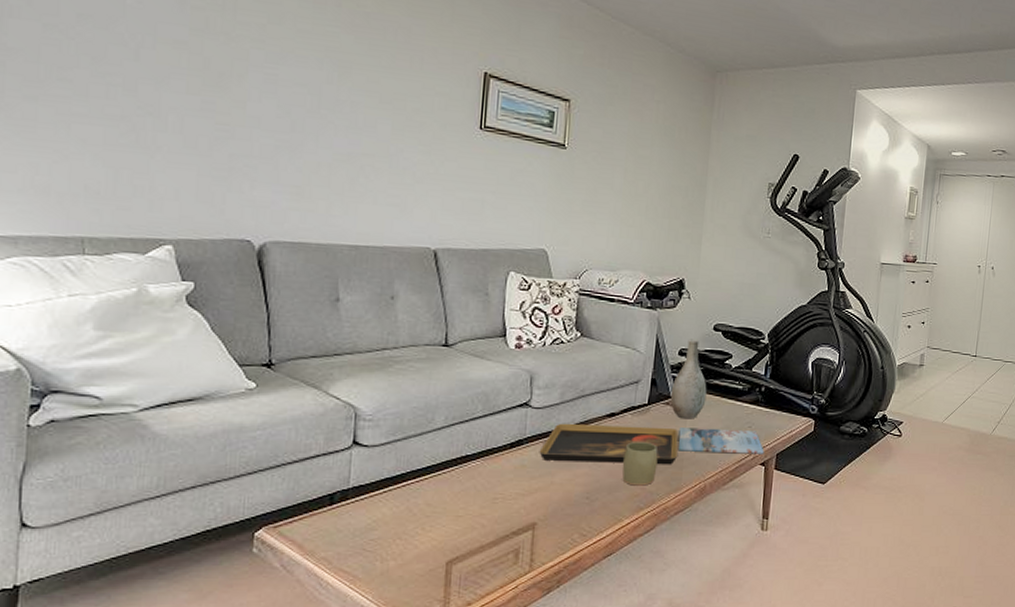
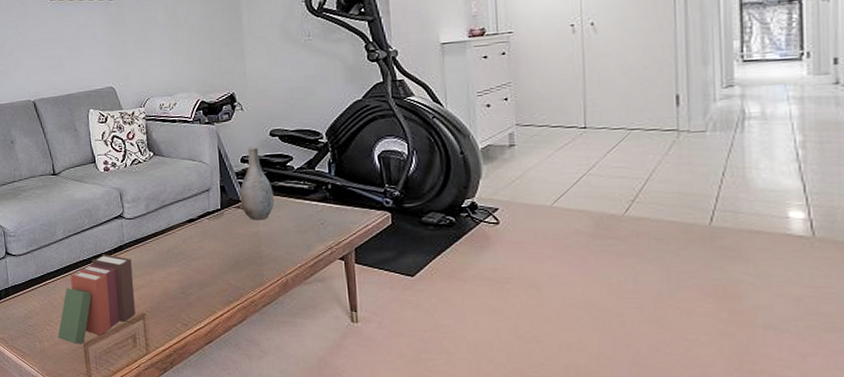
books: none [410,449,531,561] -> present [57,254,136,344]
decorative tray: present [539,423,678,465] -> none [137,229,256,263]
mug: present [622,441,658,486] -> none [207,242,239,282]
magazine: present [678,427,764,454] -> none [253,227,342,250]

